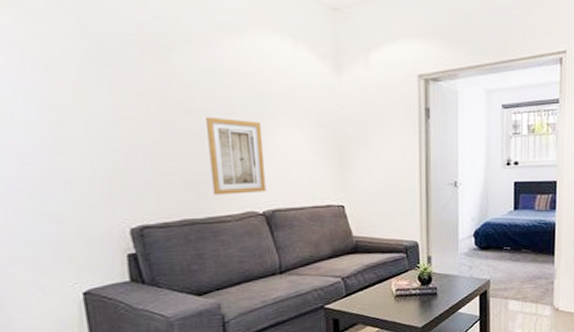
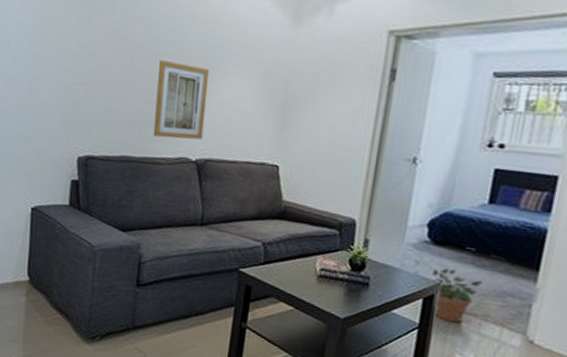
potted plant: none [483,266,522,309] -> present [432,268,485,323]

